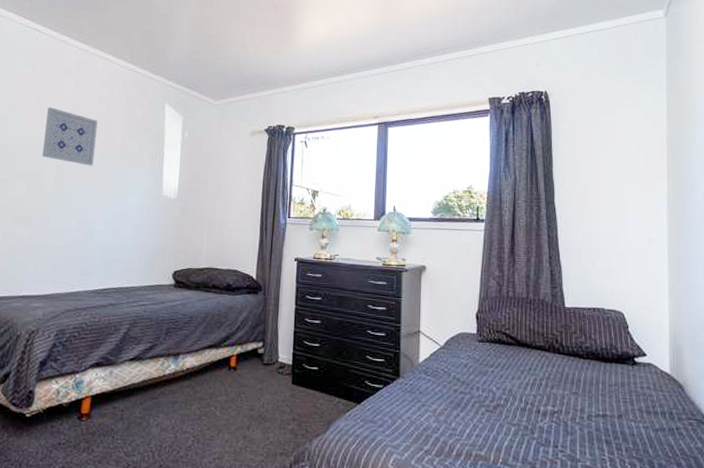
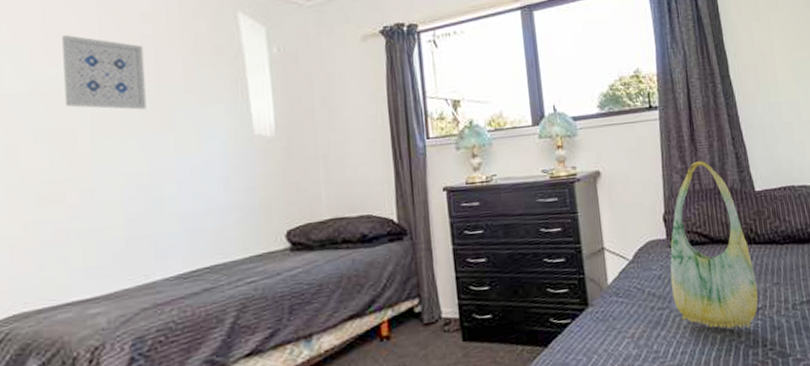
tote bag: none [475,272,555,427] -> present [670,161,758,329]

